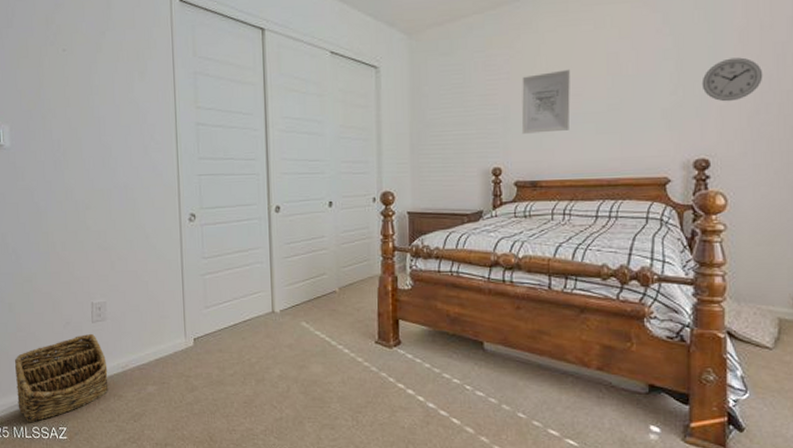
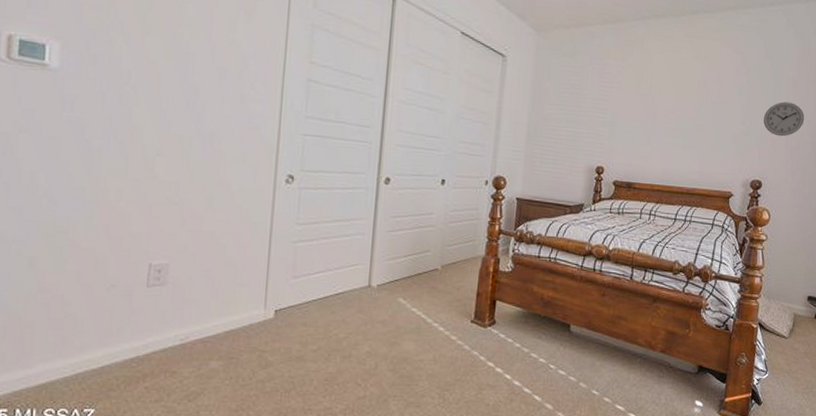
basket: present [14,333,109,422] -> none [26,299,161,403]
wall art: present [521,69,570,134] -> none [624,88,669,142]

